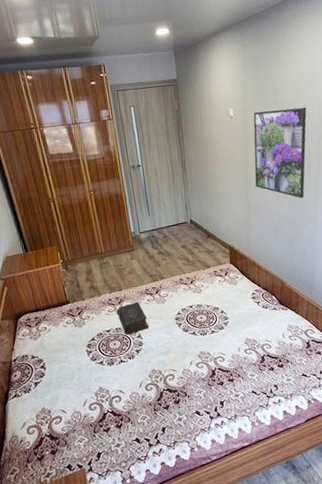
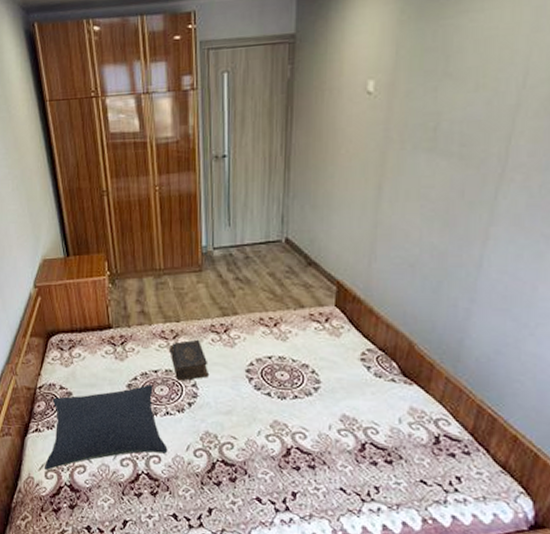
pillow: none [26,341,126,428] -> present [45,383,168,471]
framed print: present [253,107,307,199] -> none [392,81,496,224]

